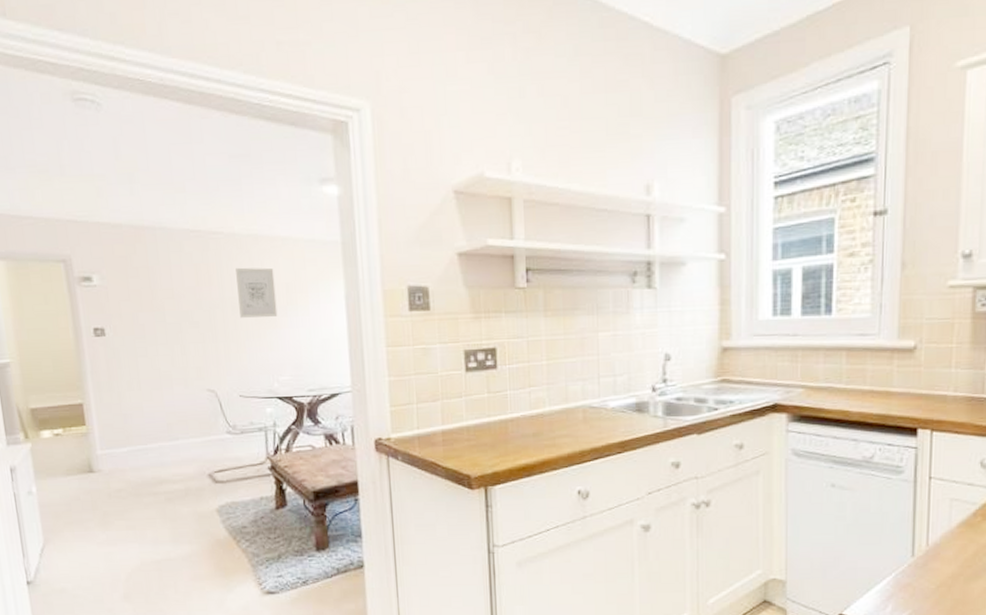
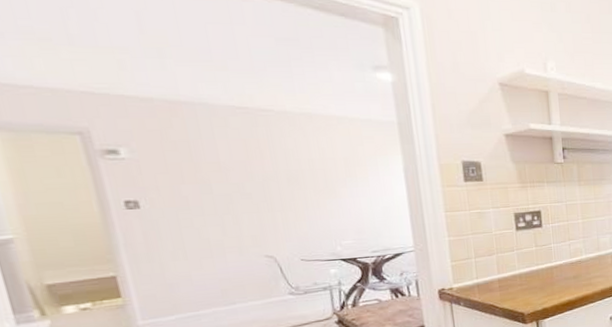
wall art: present [236,267,278,318] -> none [289,143,337,189]

